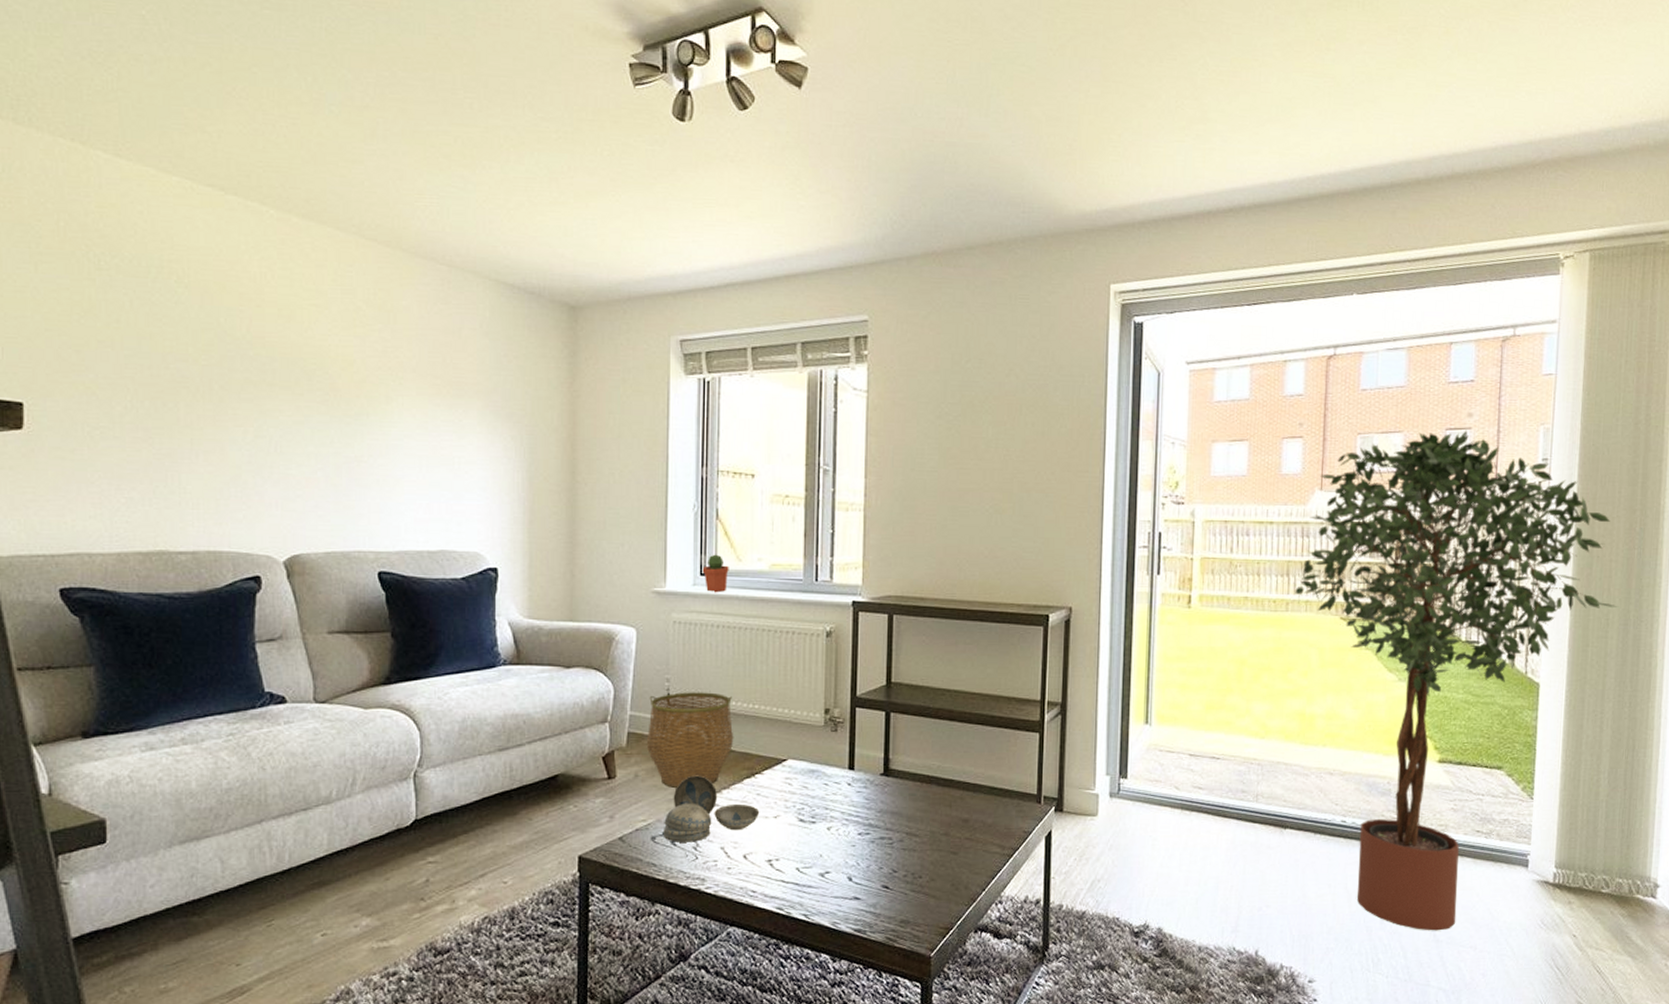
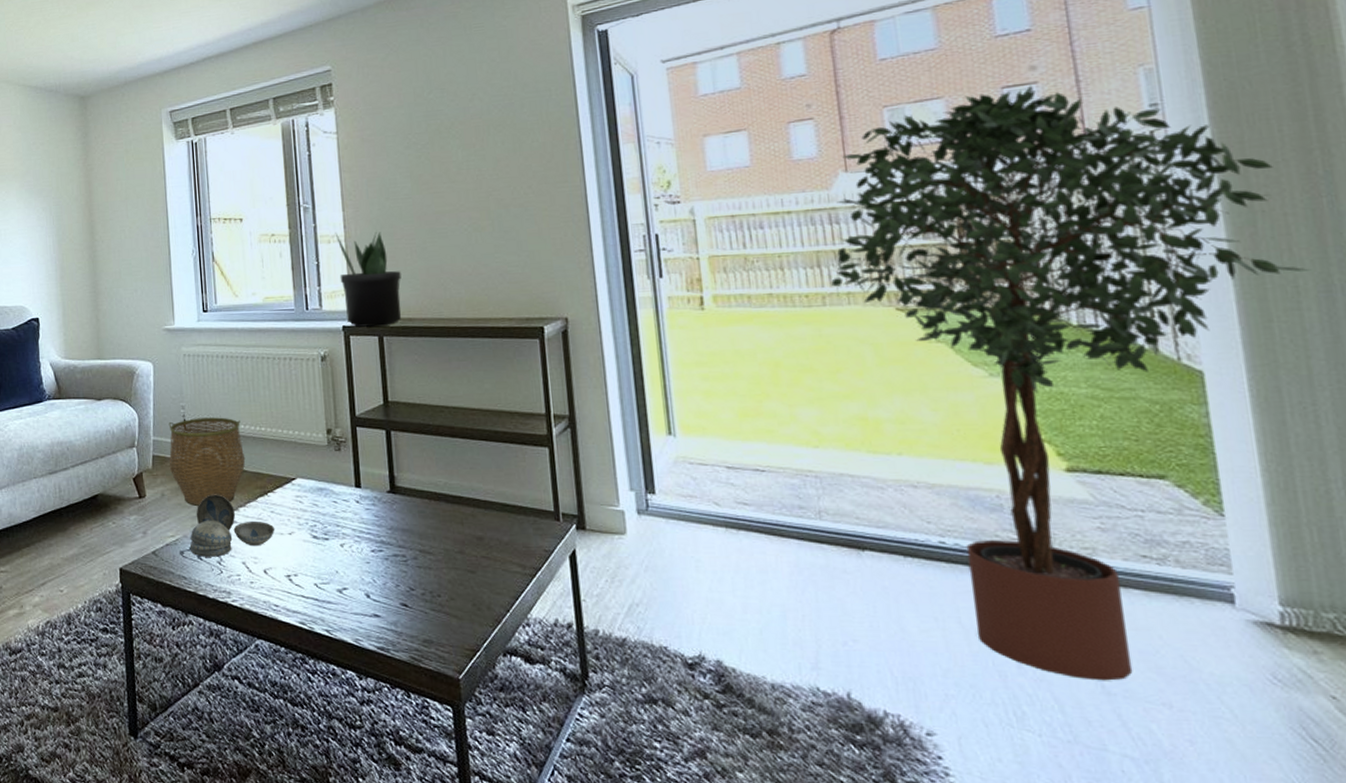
succulent plant: present [702,554,729,592] -> none [204,292,228,326]
planter: none [854,500,918,604] -> present [335,231,402,327]

